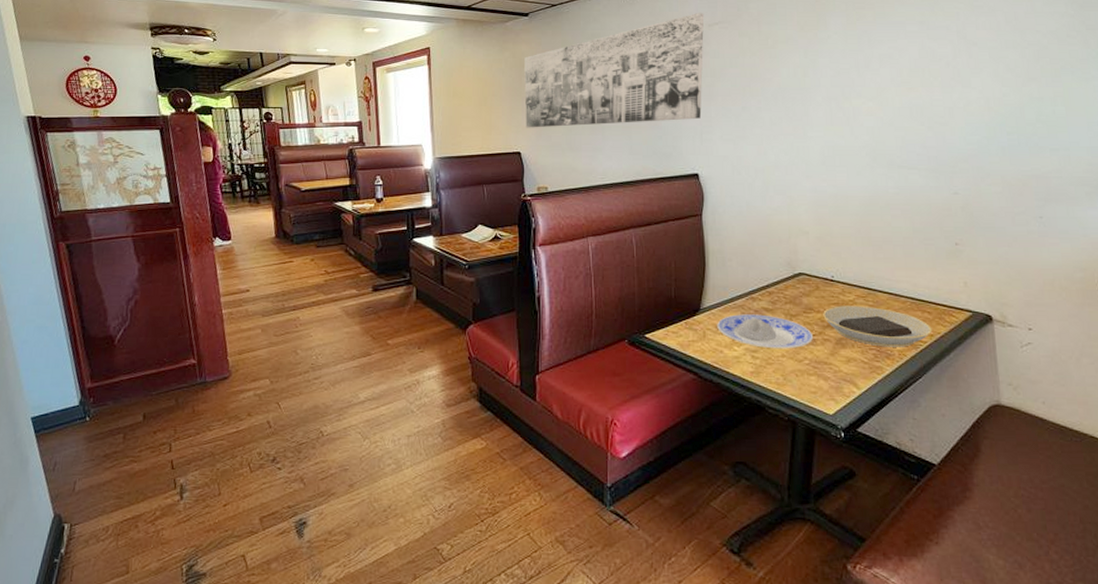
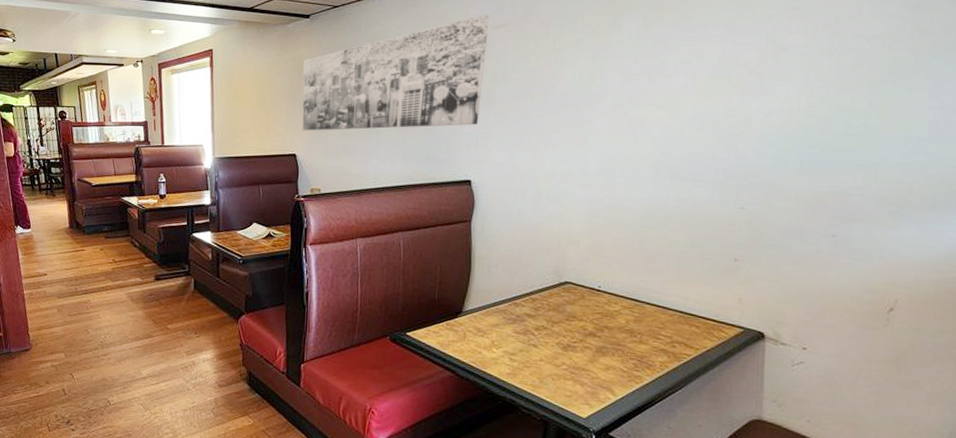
plate: present [717,314,814,349] -> none [478,318,574,354]
plate: present [823,305,932,347] -> none [586,315,699,359]

